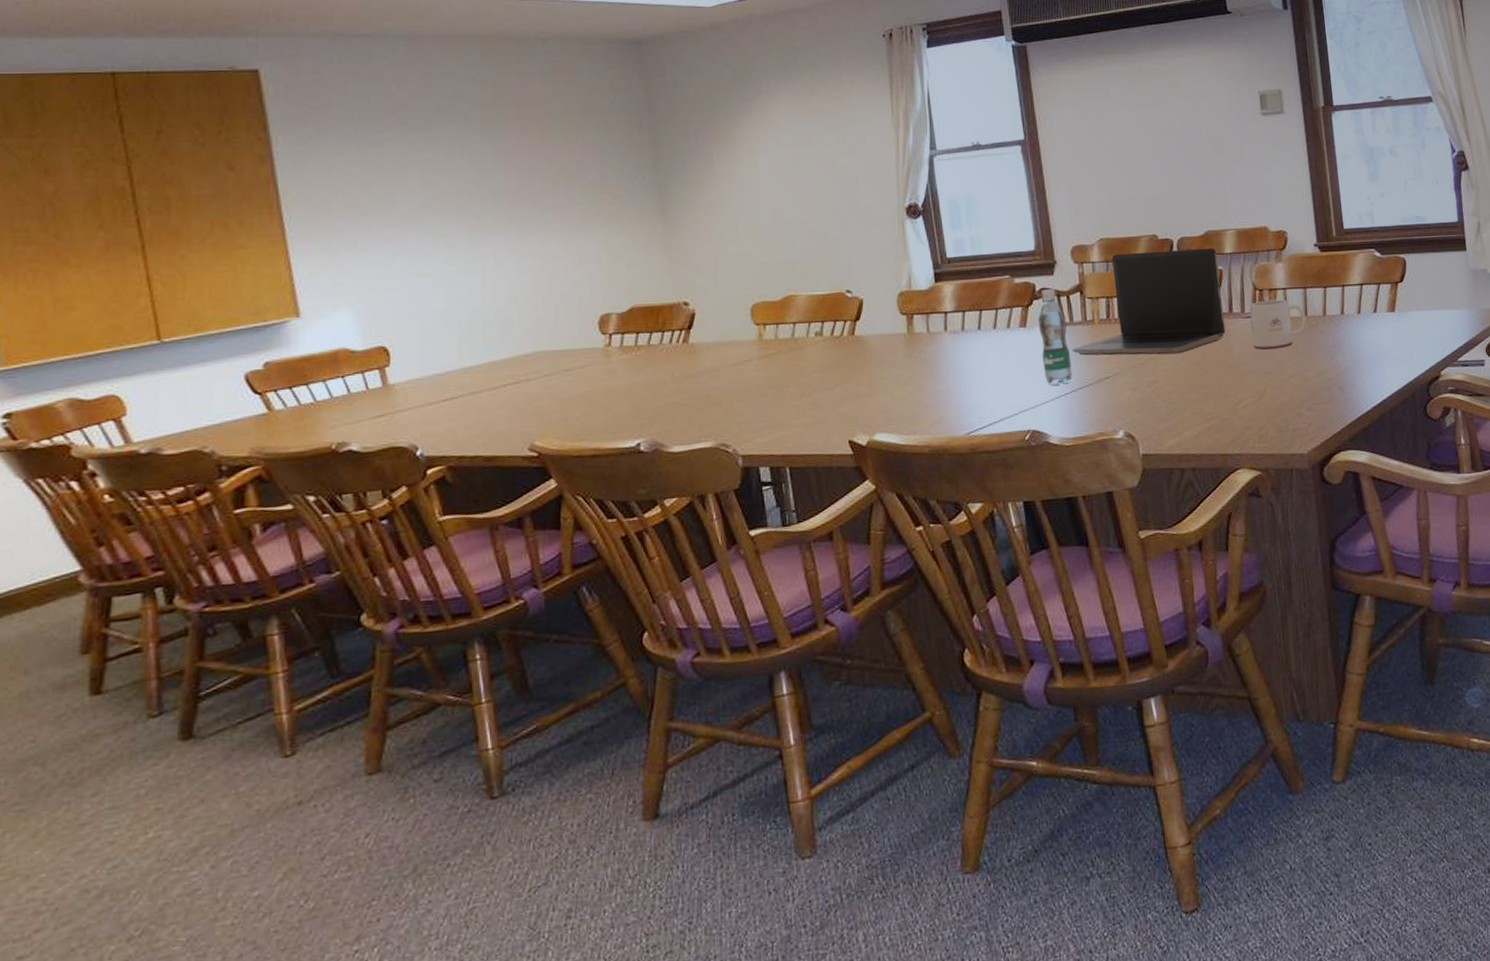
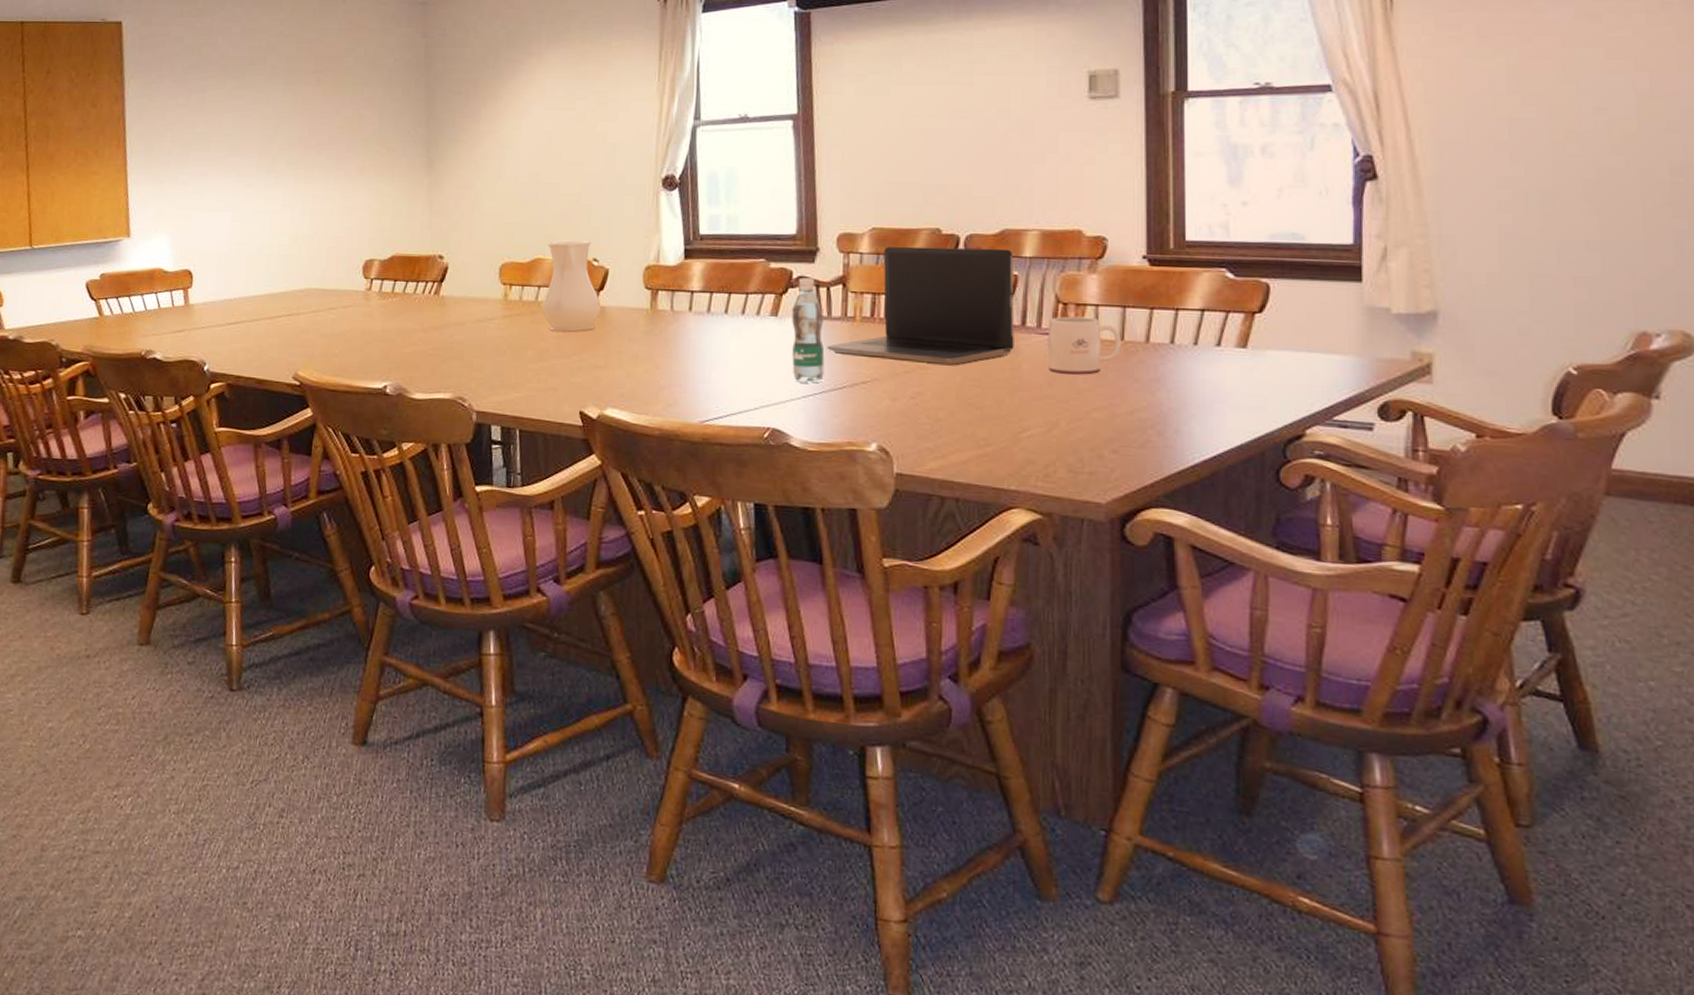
pitcher: none [798,273,859,367] -> present [542,240,601,333]

